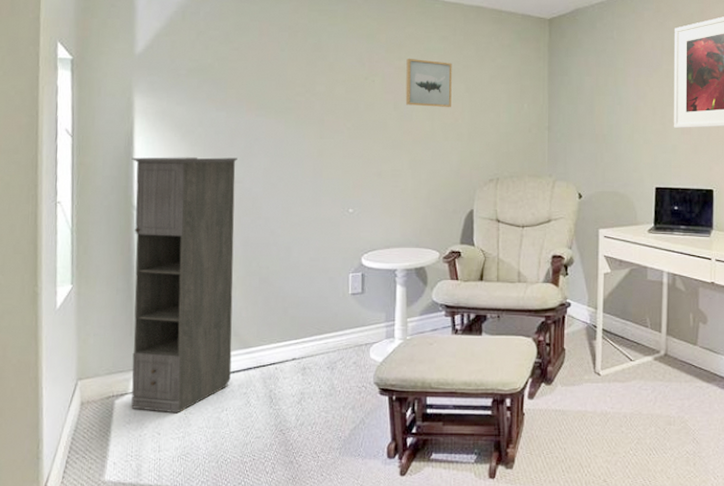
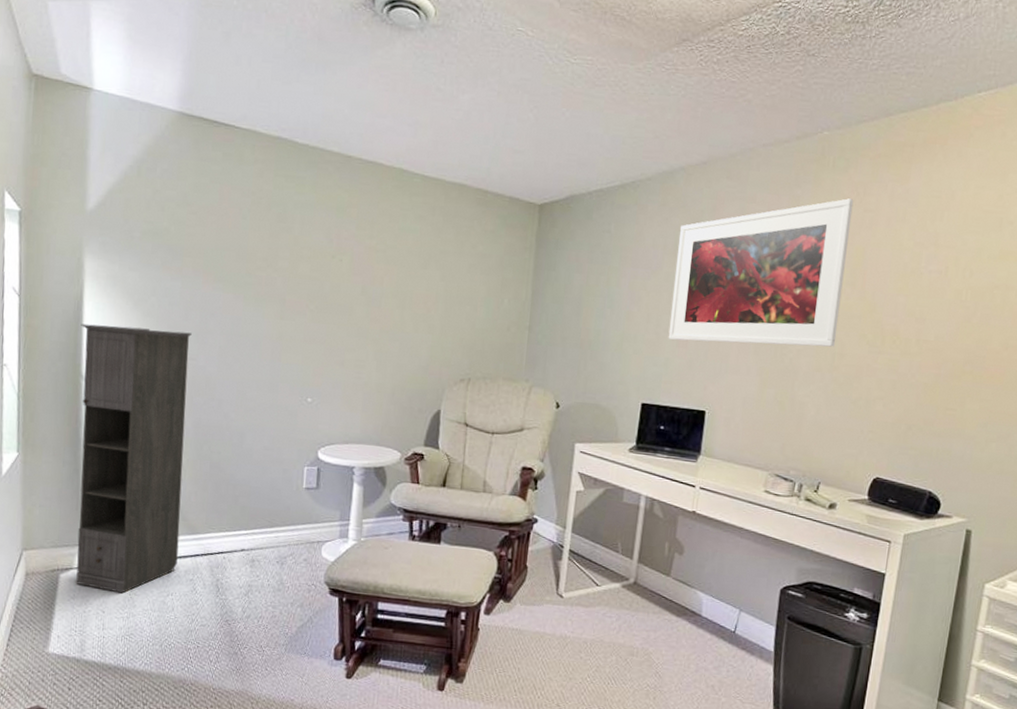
wall art: present [405,59,452,108] -> none [374,238,428,297]

